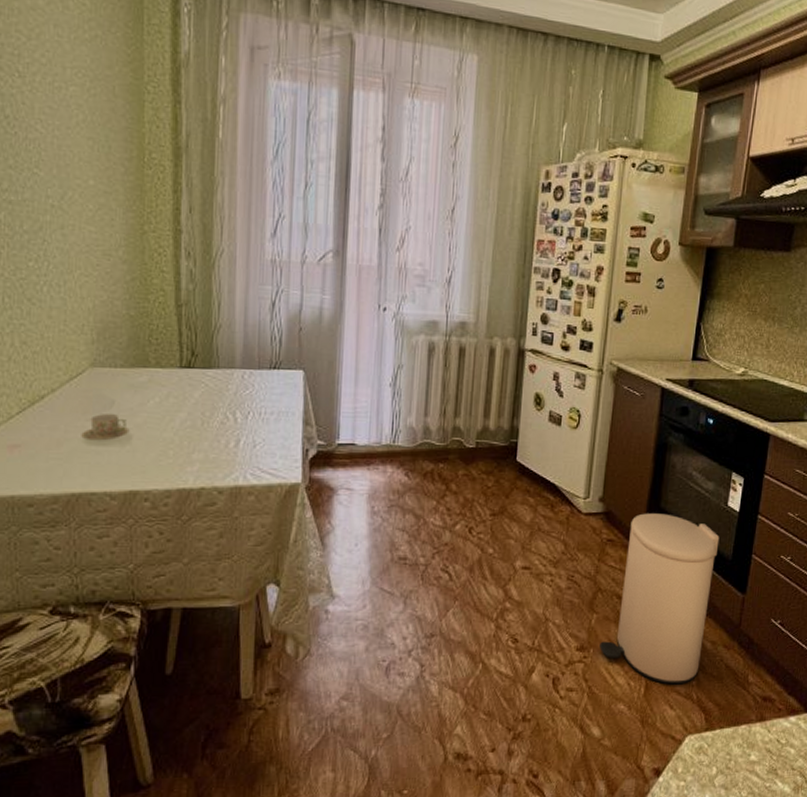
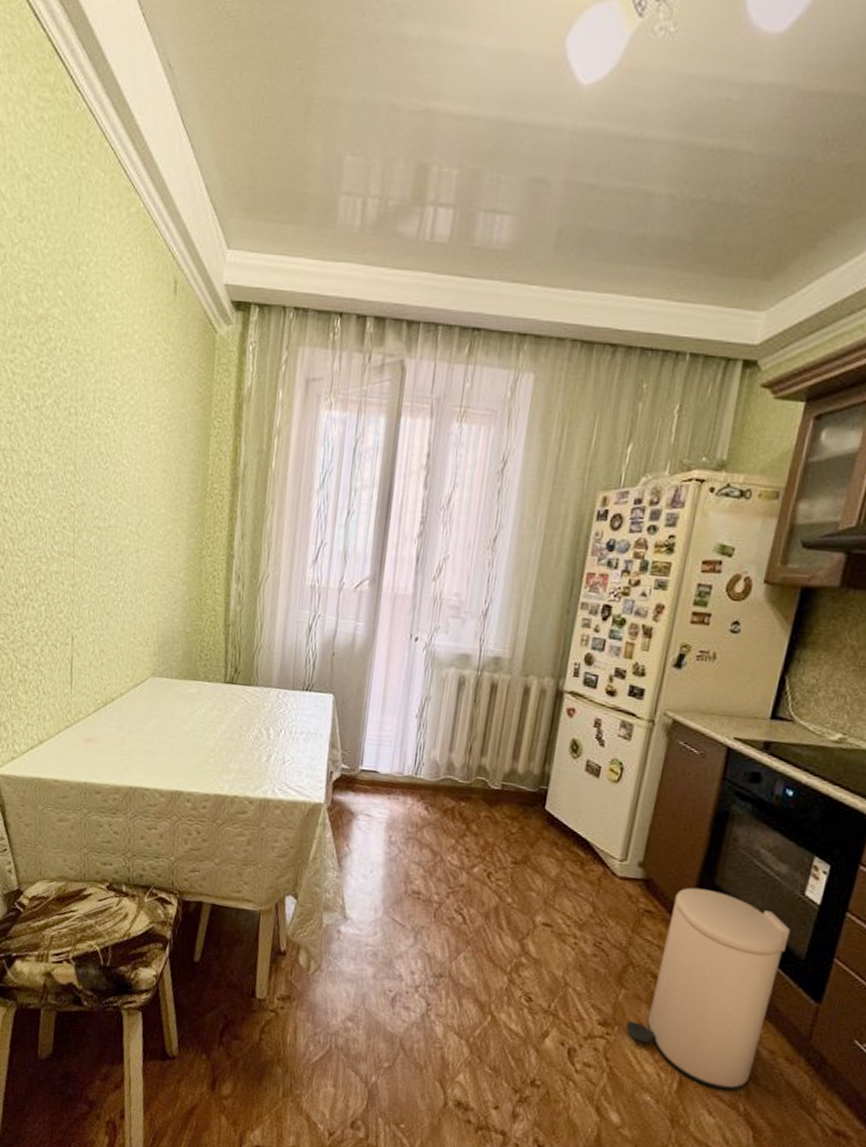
teacup: present [81,413,130,443] -> none [140,718,179,745]

